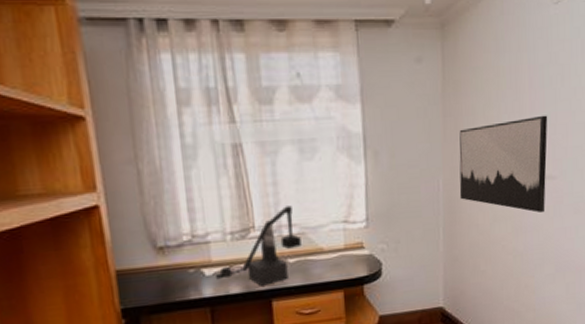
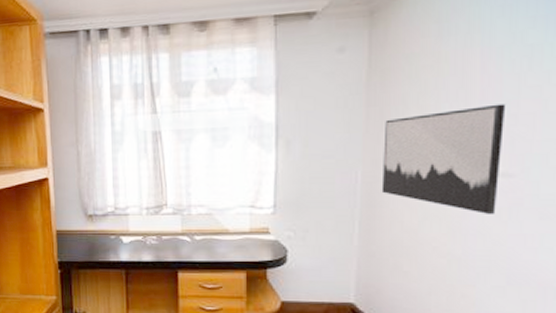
desk lamp: present [216,205,302,286] -> none [132,188,208,258]

